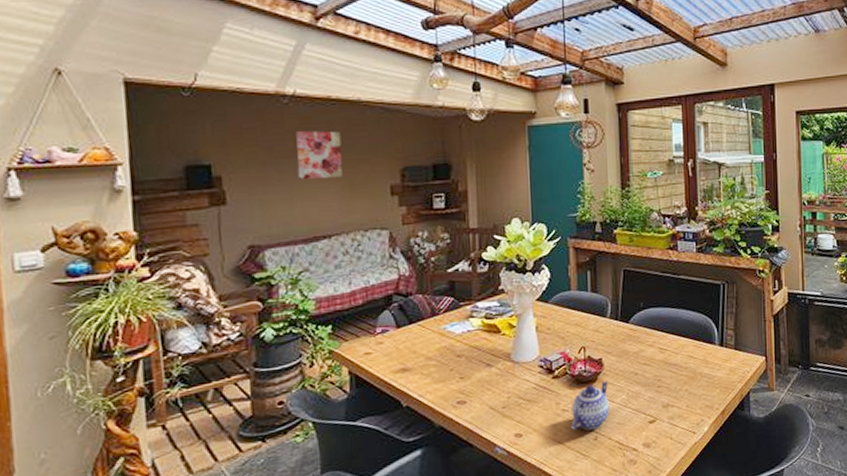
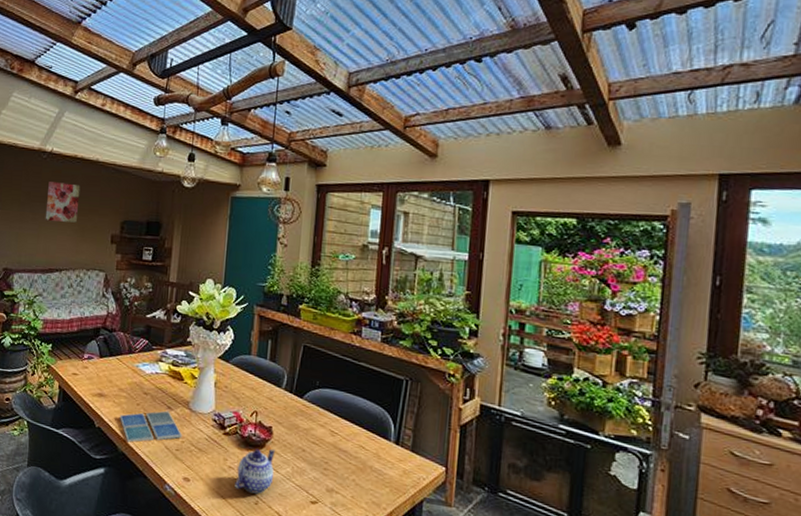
drink coaster: none [432,368,508,414] -> present [120,411,182,443]

